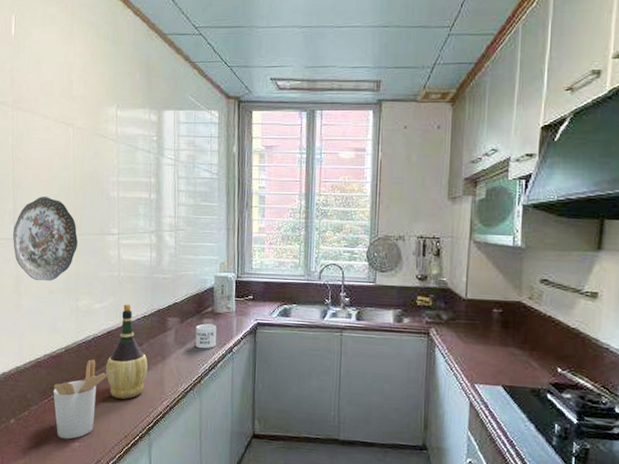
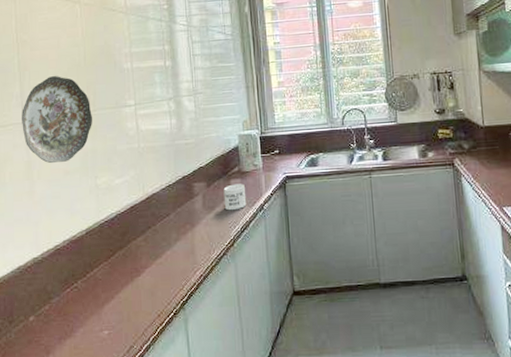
utensil holder: present [53,359,114,440] -> none [76,238,141,329]
wine bottle: present [106,304,148,399] -> none [132,175,177,276]

